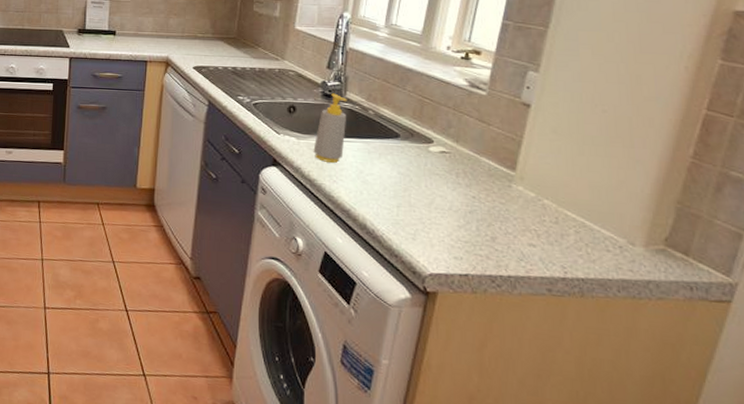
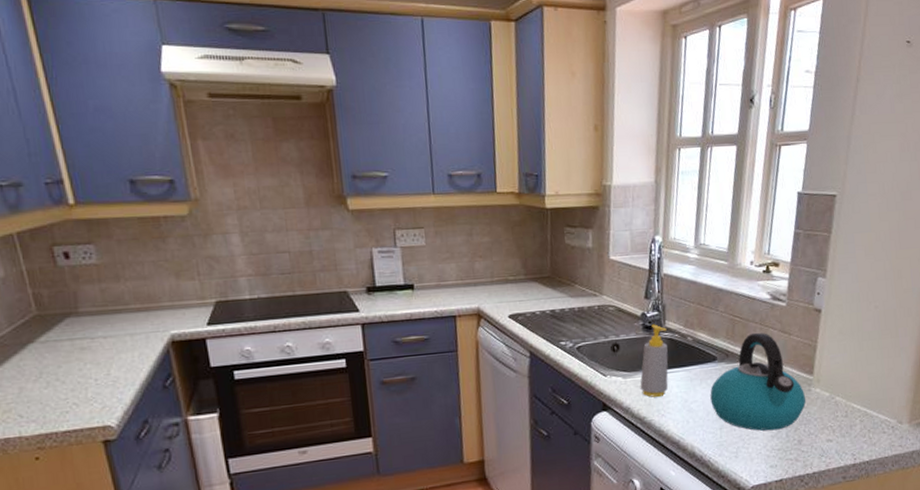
kettle: none [389,117,505,221] -> present [710,332,806,431]

